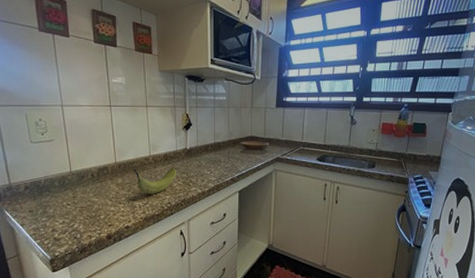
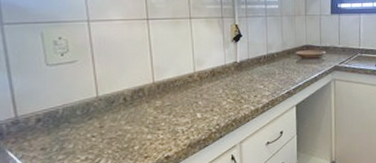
fruit: present [133,166,177,194] -> none [175,82,226,116]

